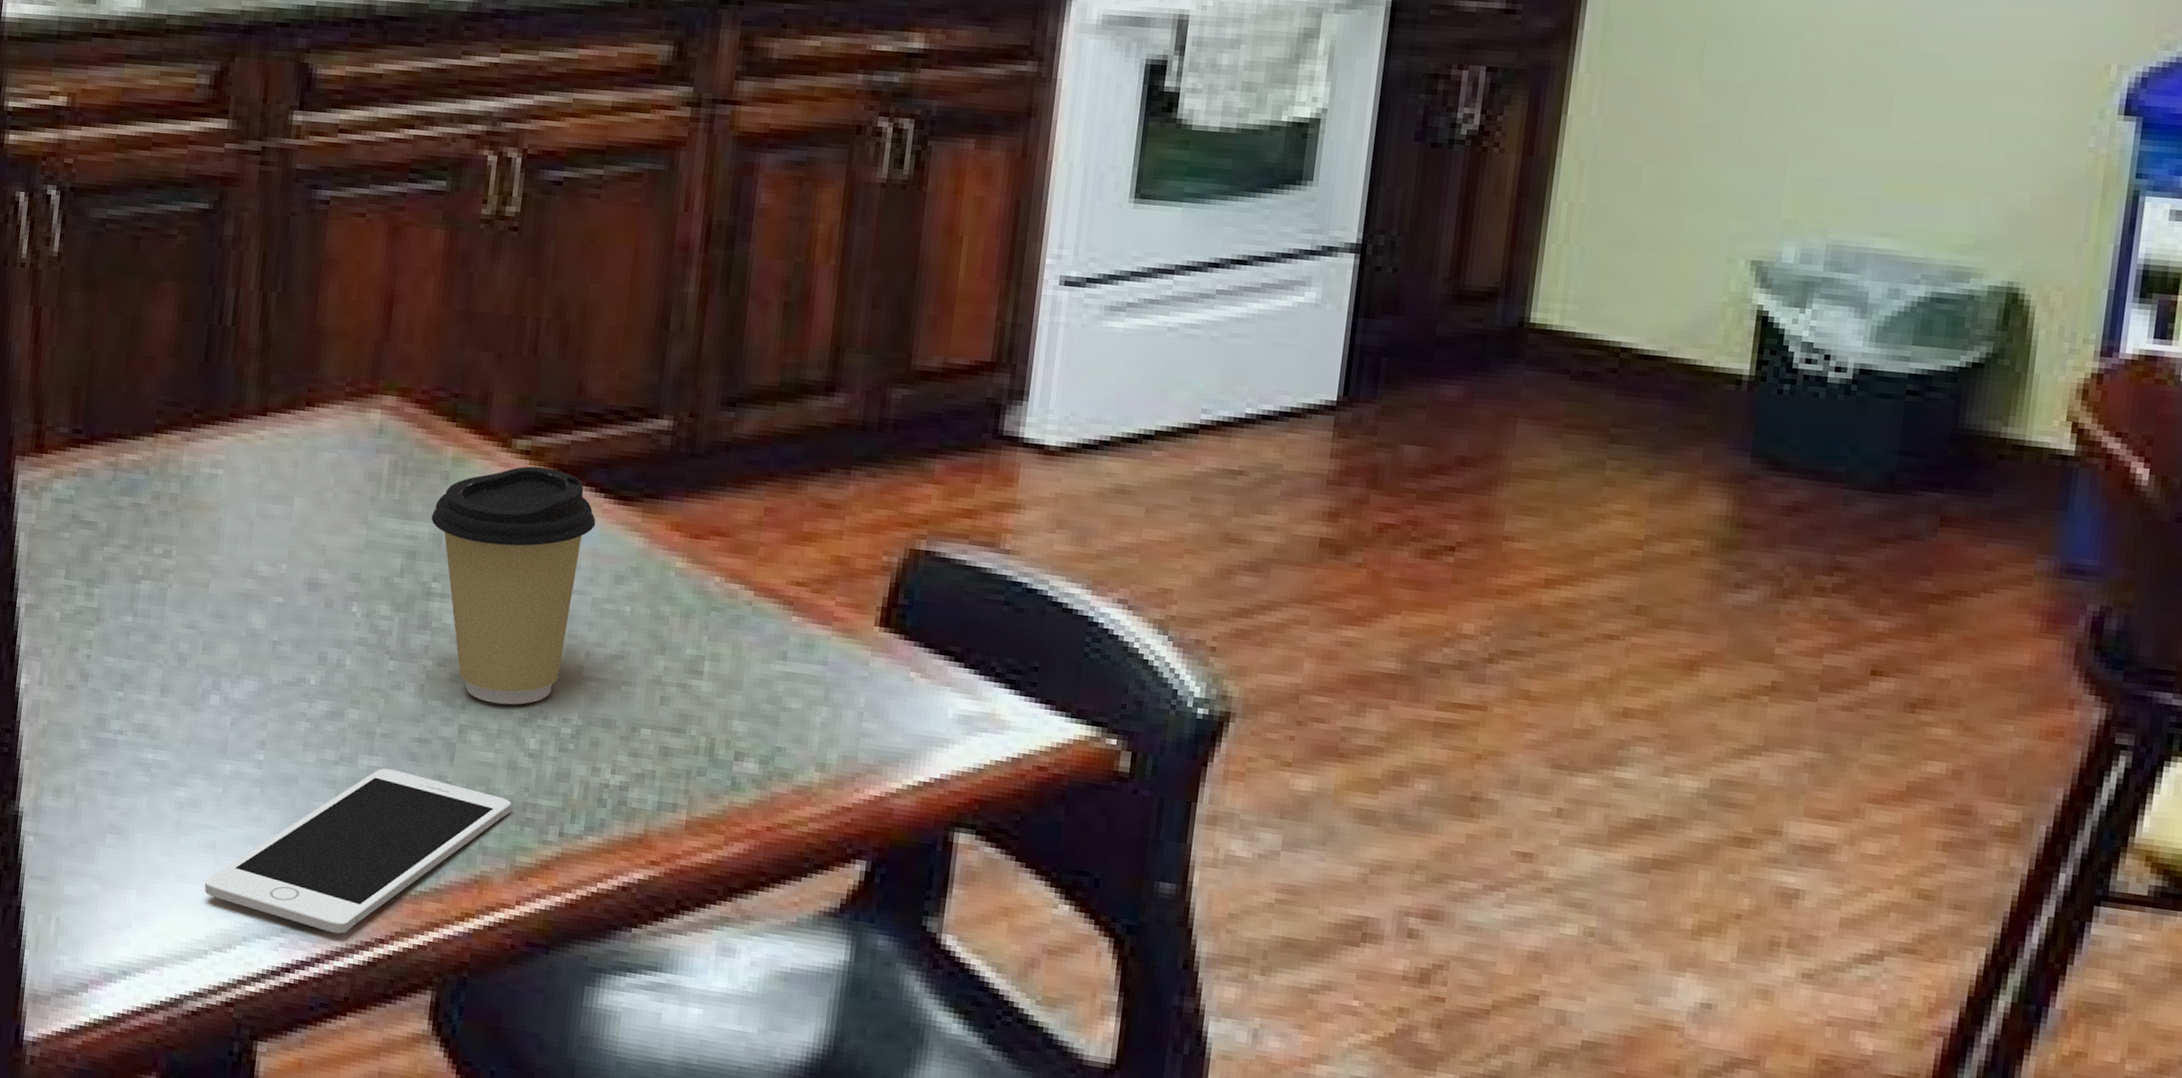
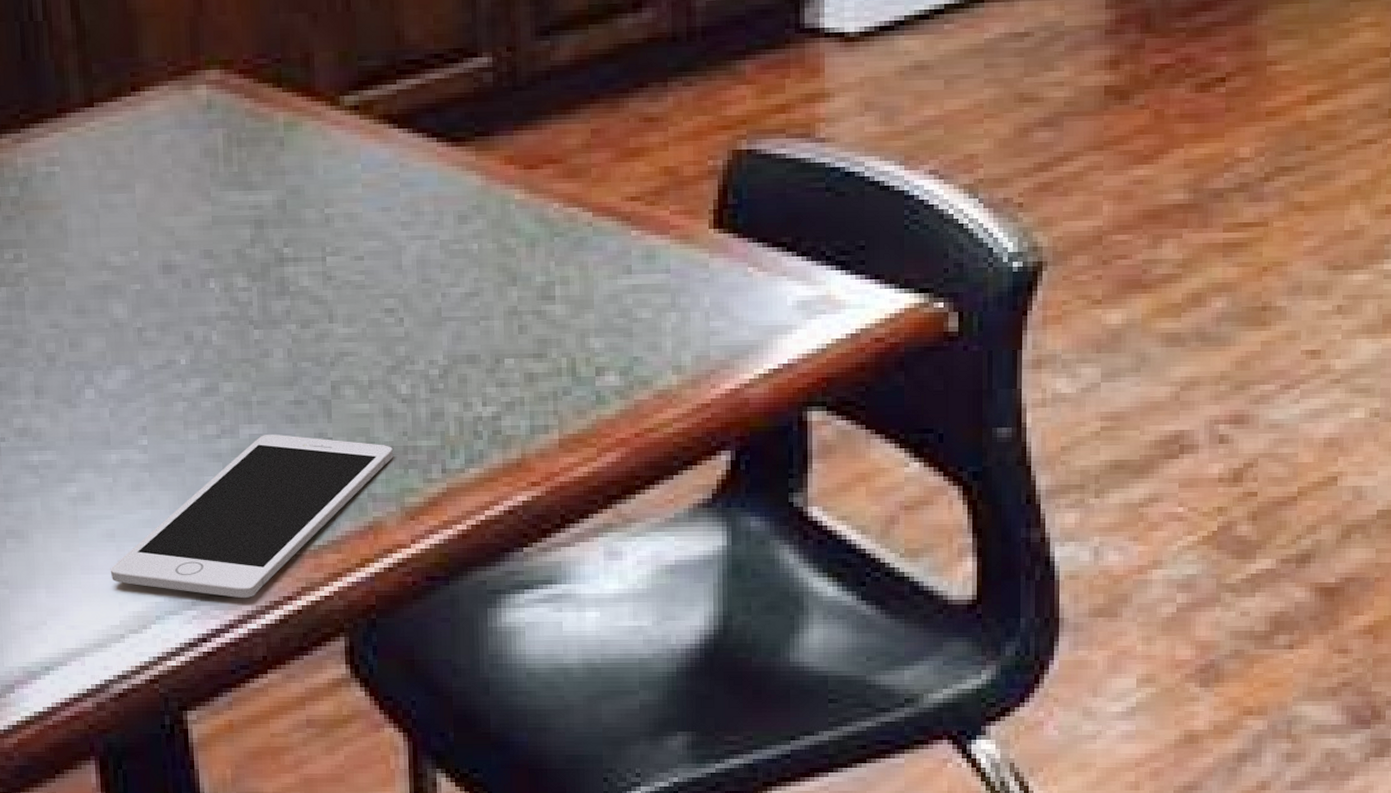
coffee cup: present [431,466,596,705] -> none [273,120,433,356]

